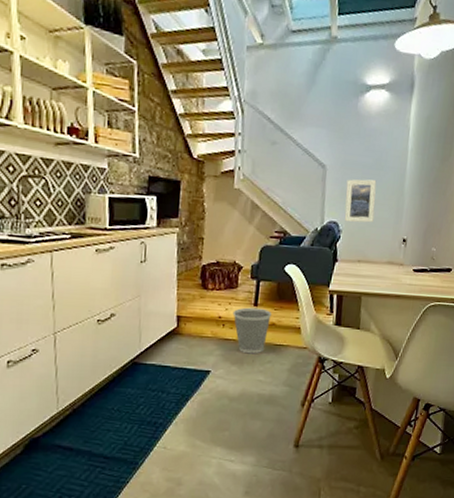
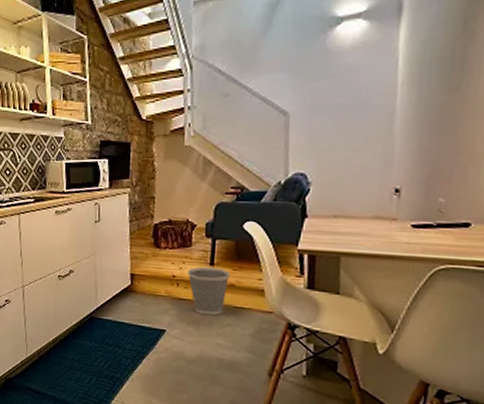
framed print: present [344,179,377,223] -> none [314,123,355,173]

